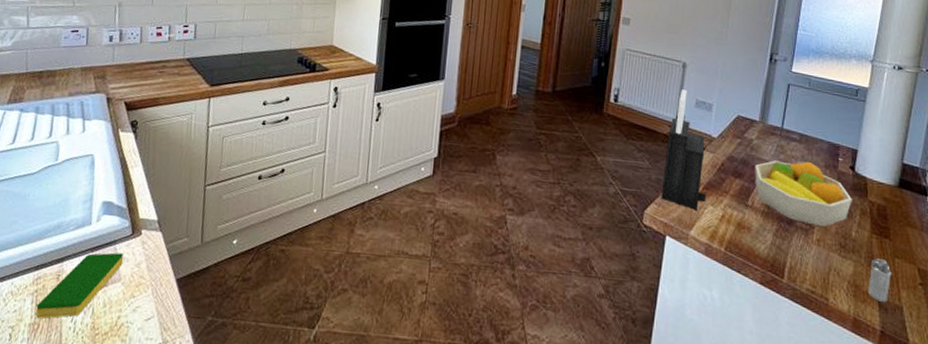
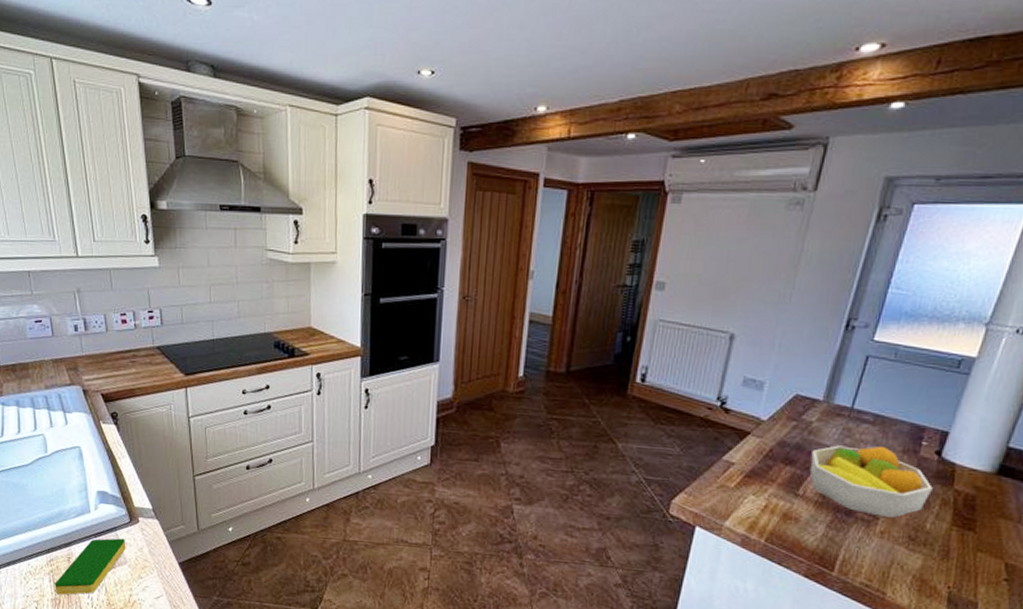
knife block: present [661,89,707,212] -> none [692,365,752,501]
shaker: present [868,257,892,303] -> none [937,551,971,599]

